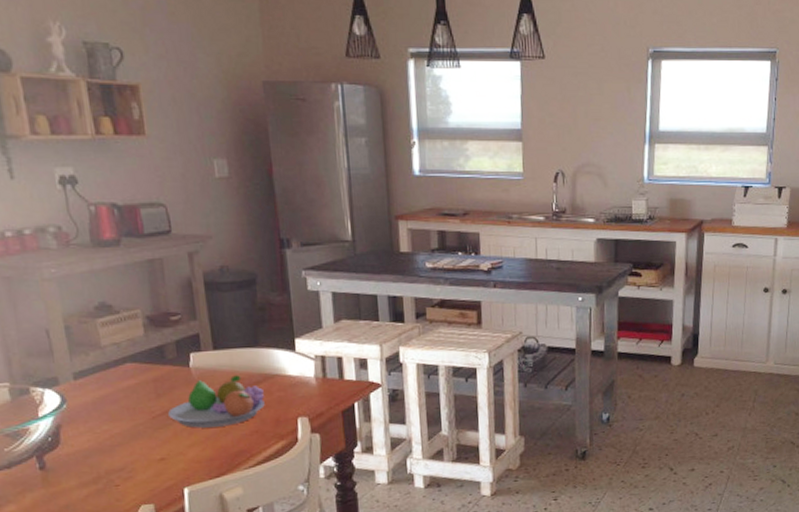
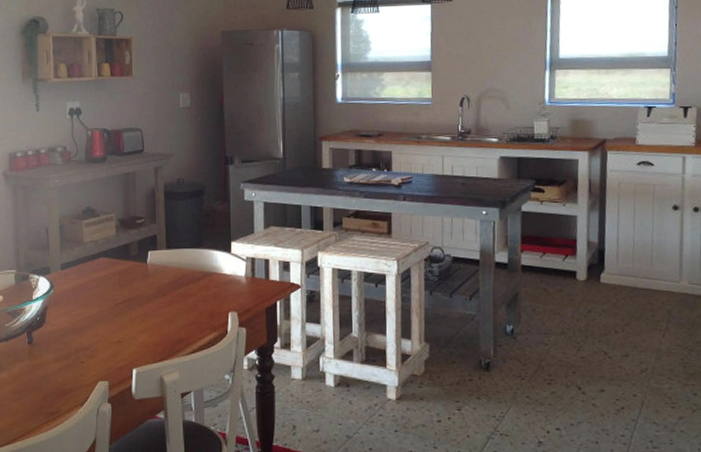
fruit bowl: present [168,375,265,428] -> none [127,272,203,316]

